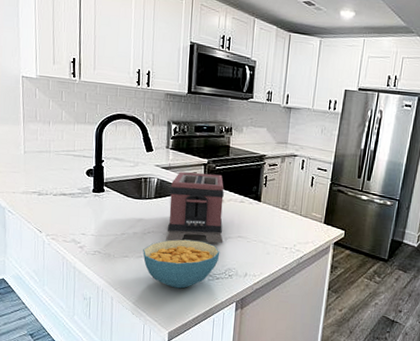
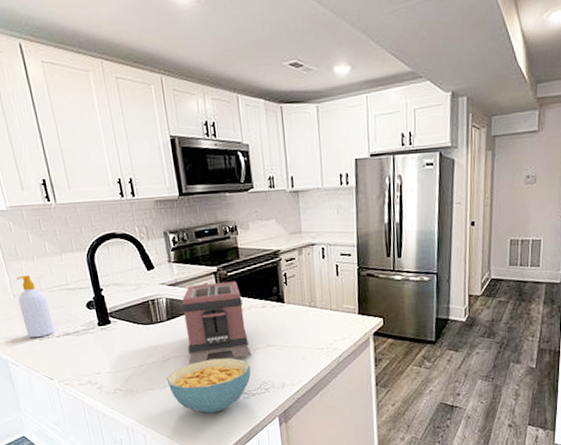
soap bottle: none [27,136,53,193] -> present [16,274,54,338]

